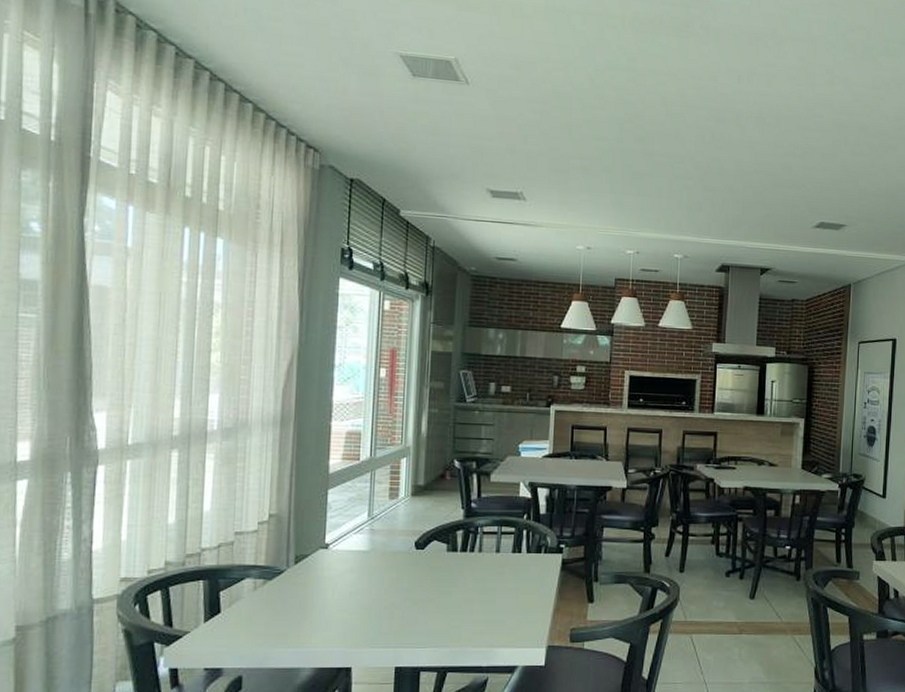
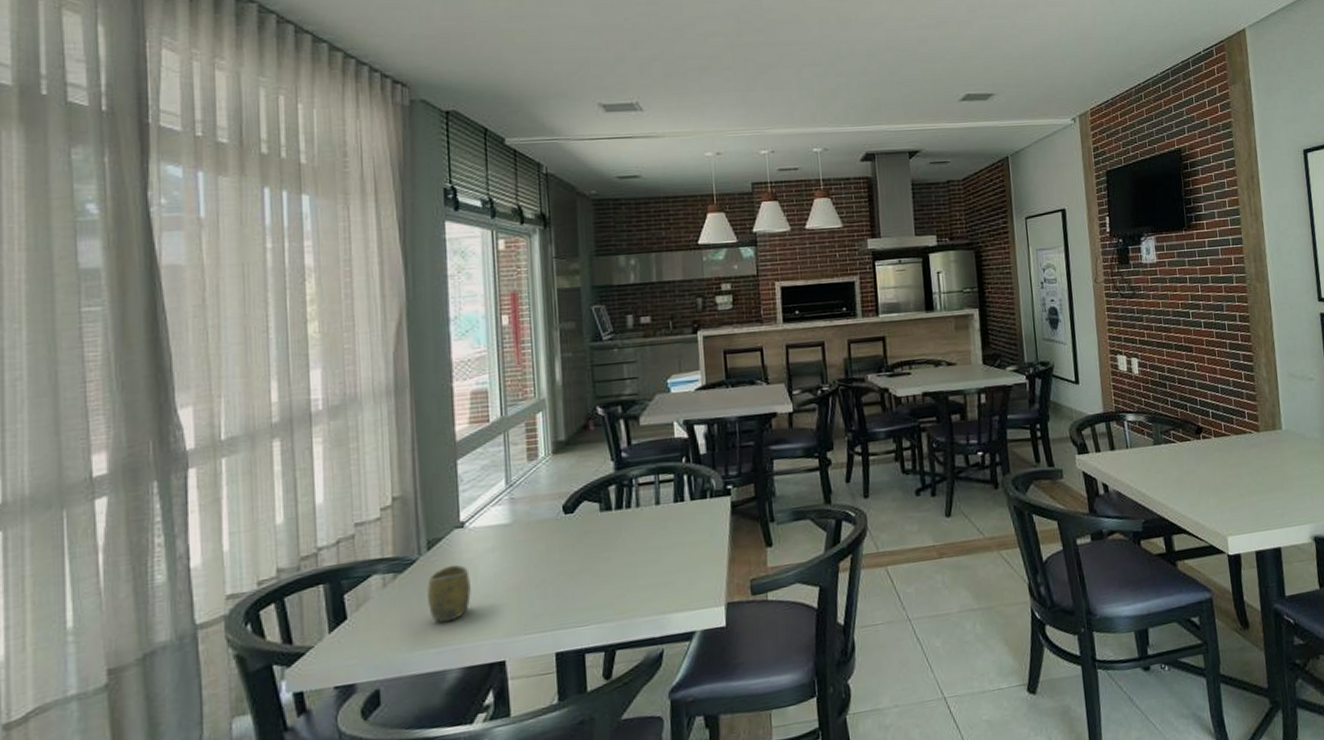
cup: none [291,579,329,628] -> present [427,564,471,623]

